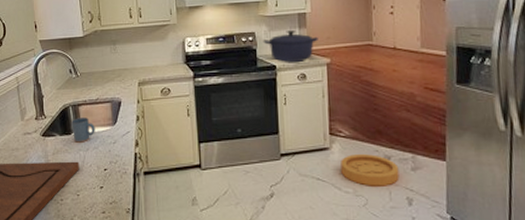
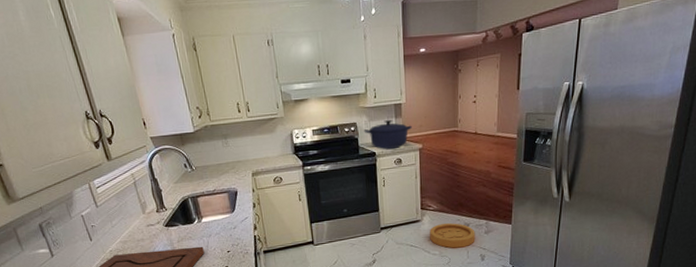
mug: present [70,118,95,143] -> none [191,207,216,230]

